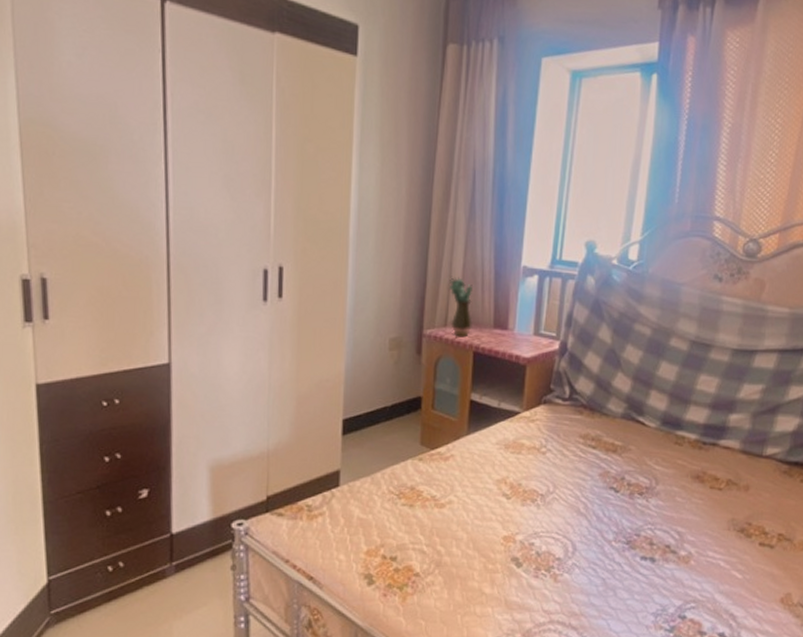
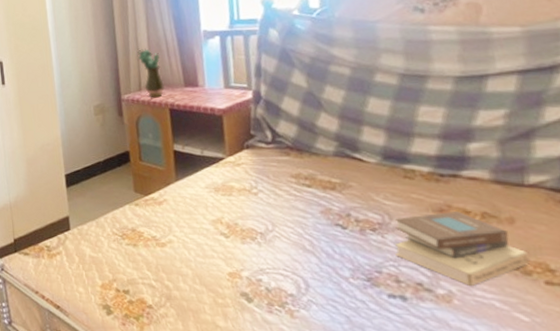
books: none [654,478,754,547] -> present [395,212,530,286]

